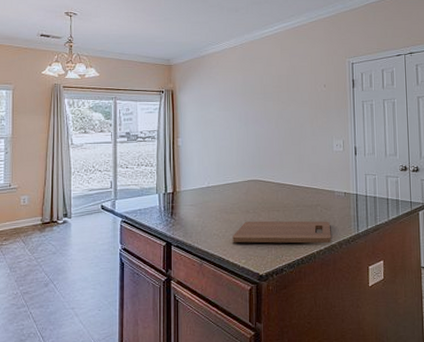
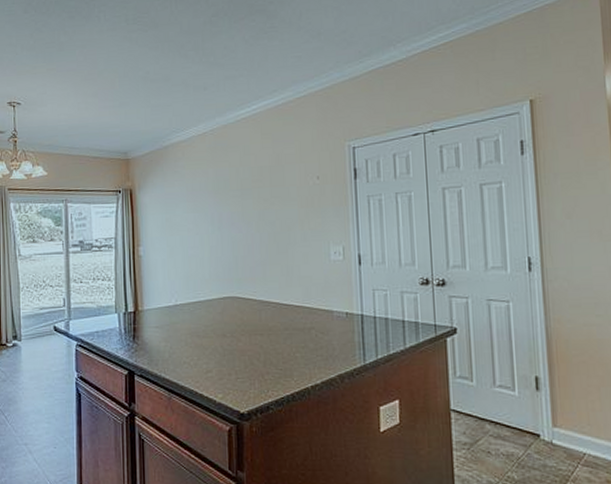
cutting board: present [232,220,332,244] -> none [206,347,330,376]

